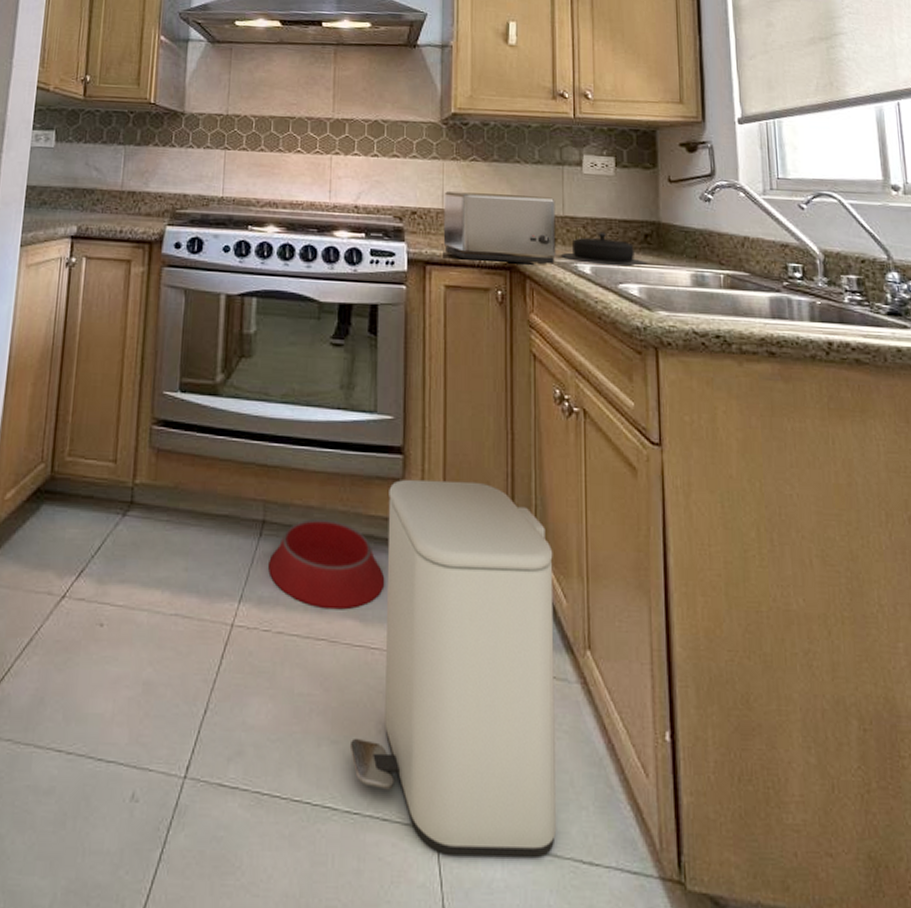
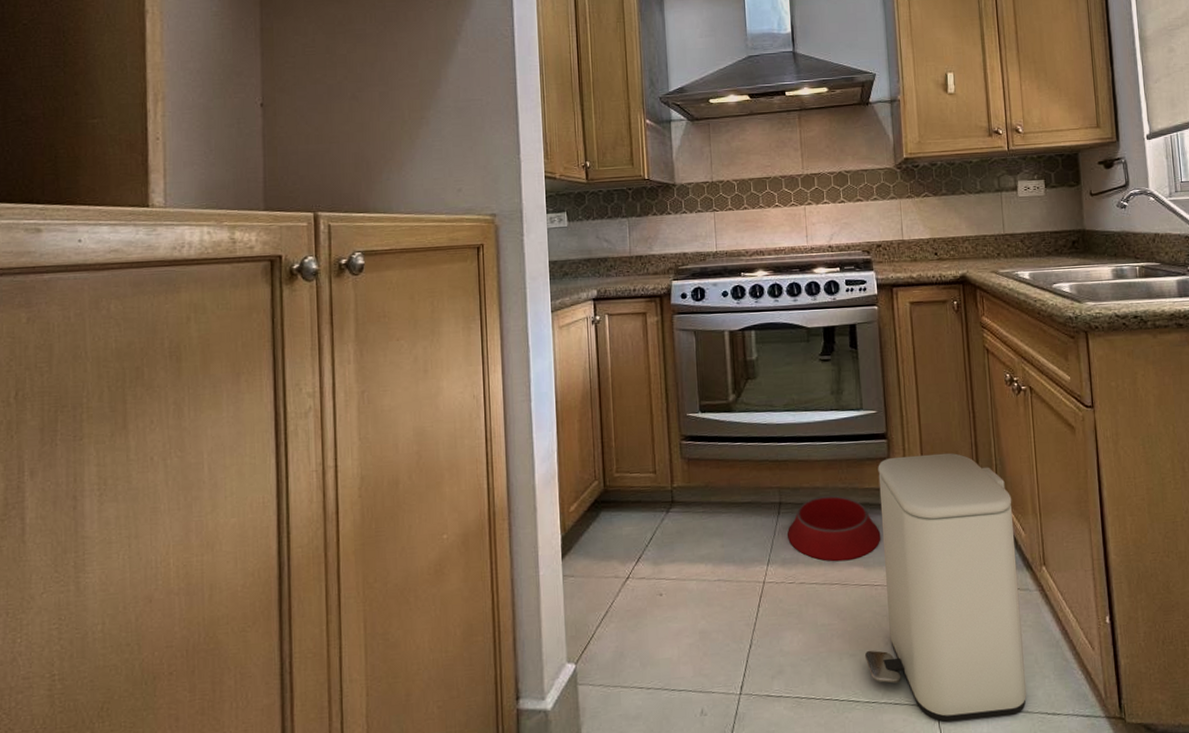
toaster: present [443,191,556,265] -> none [903,220,1000,280]
cooking pot: present [560,232,647,266] -> none [1003,243,1075,270]

